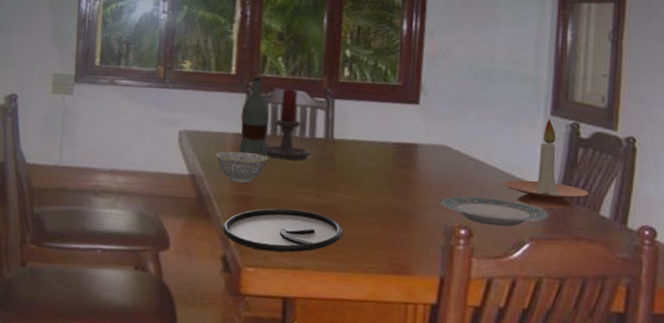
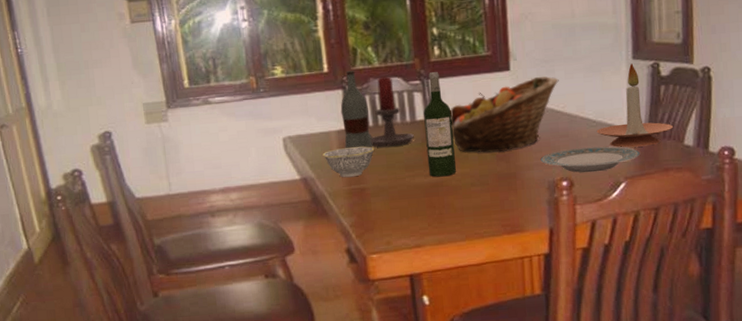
plate: present [222,208,344,253] -> none [342,191,456,237]
wine bottle: none [320,92,353,201] -> present [423,72,456,177]
fruit basket: none [350,115,470,186] -> present [450,76,559,153]

